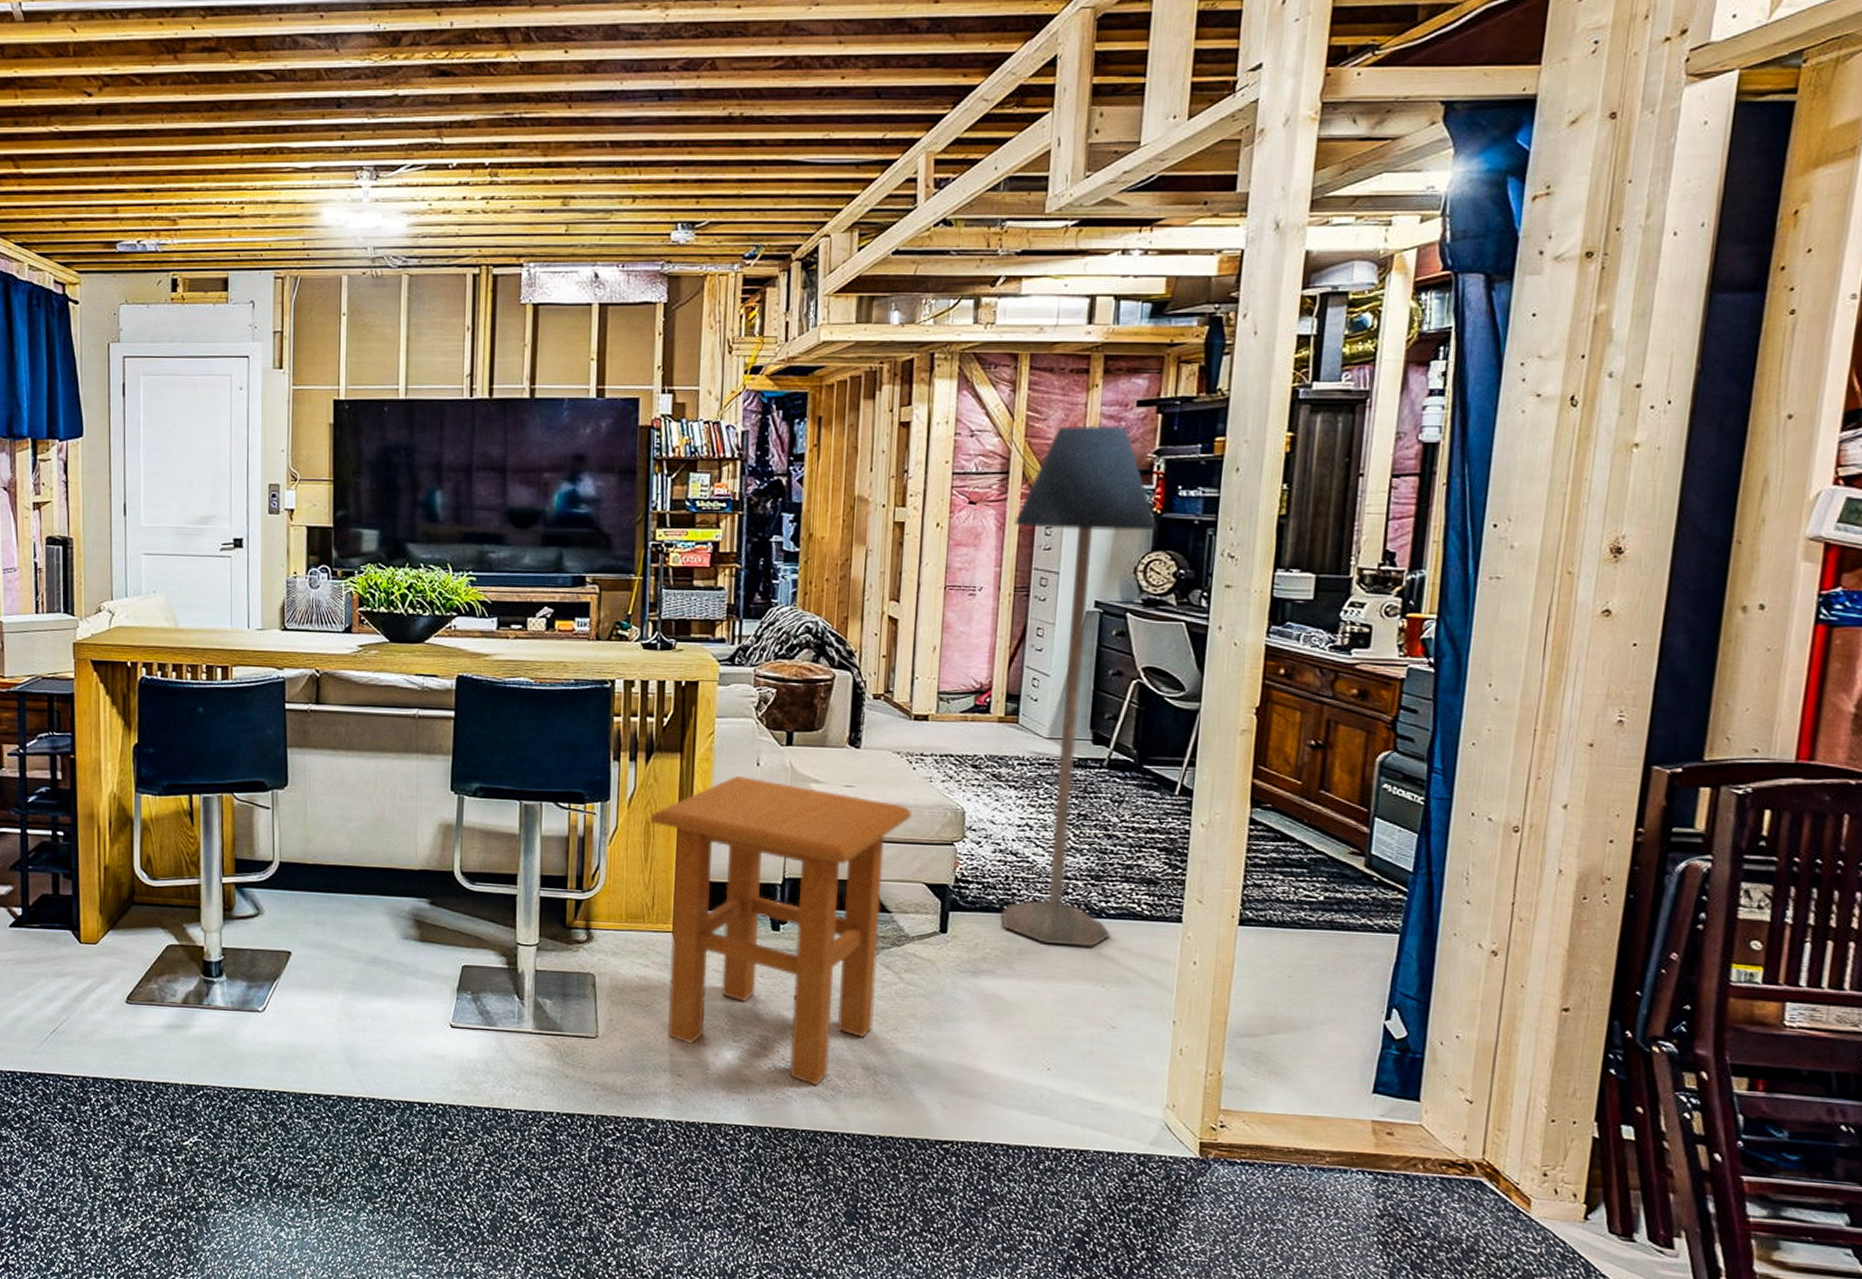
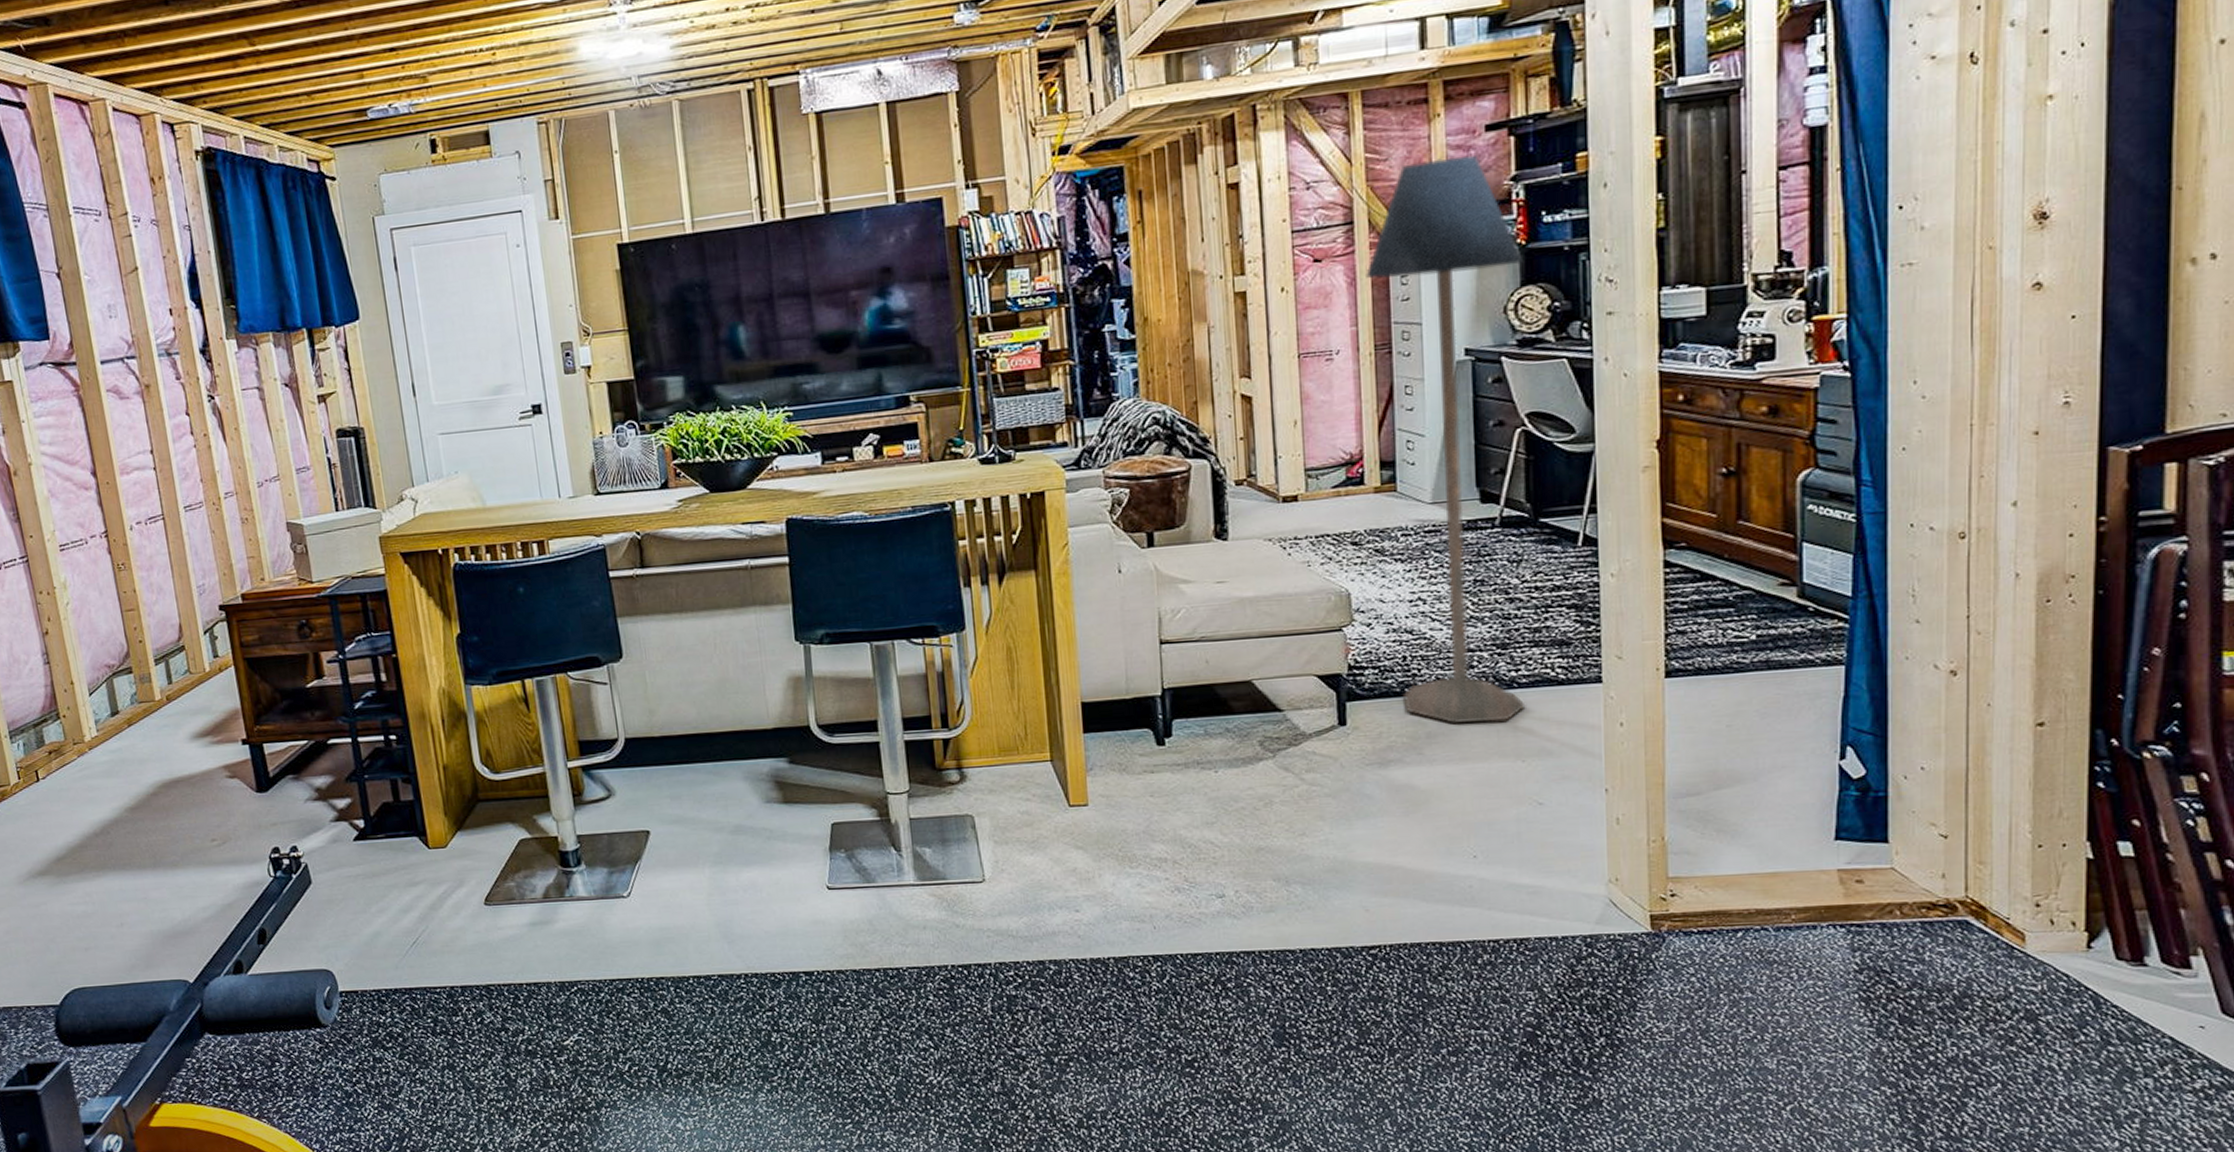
side table: present [650,776,913,1085] -> none [1011,585,1294,904]

